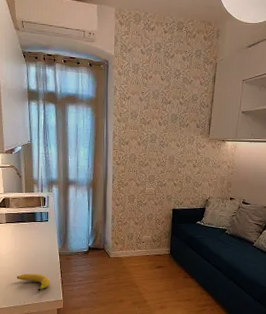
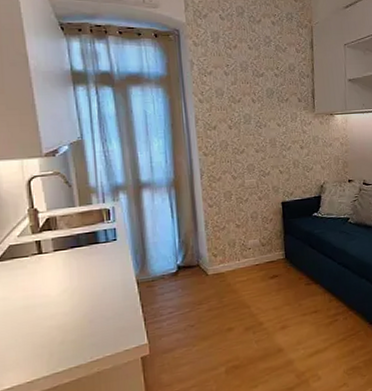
fruit: present [17,273,50,291] -> none [77,313,128,338]

